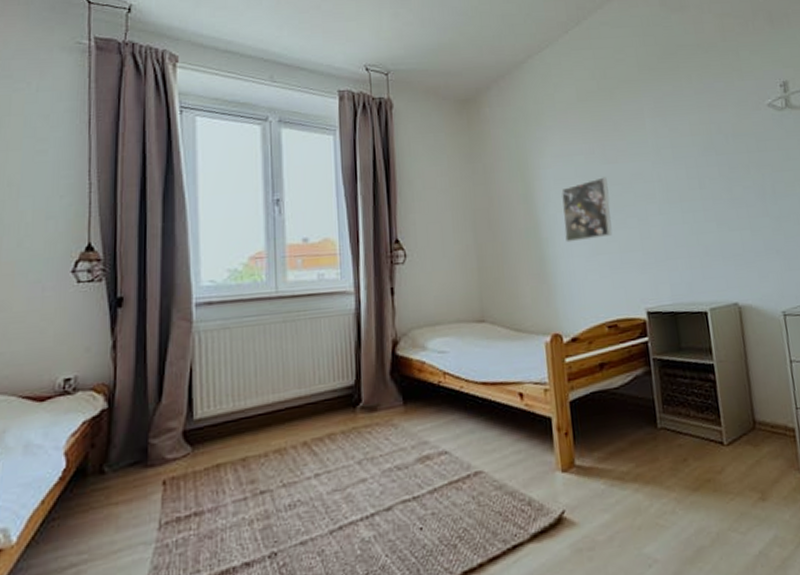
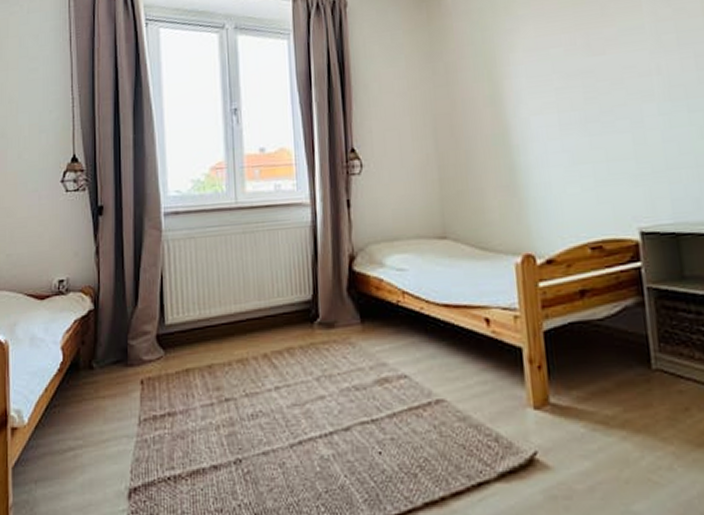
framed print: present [561,177,613,243] -> none [535,72,598,150]

